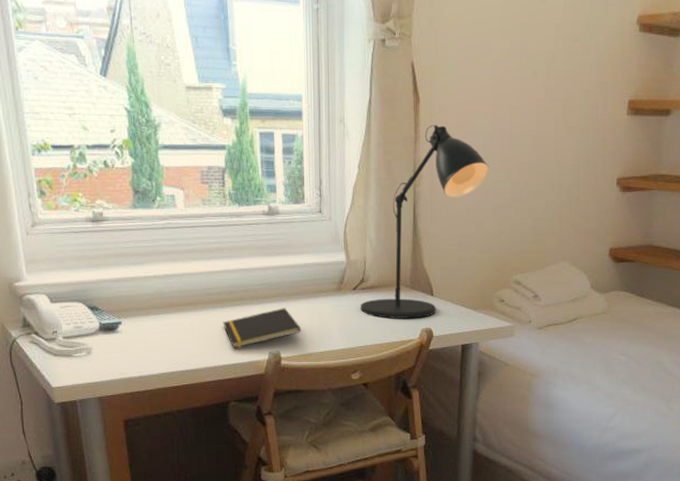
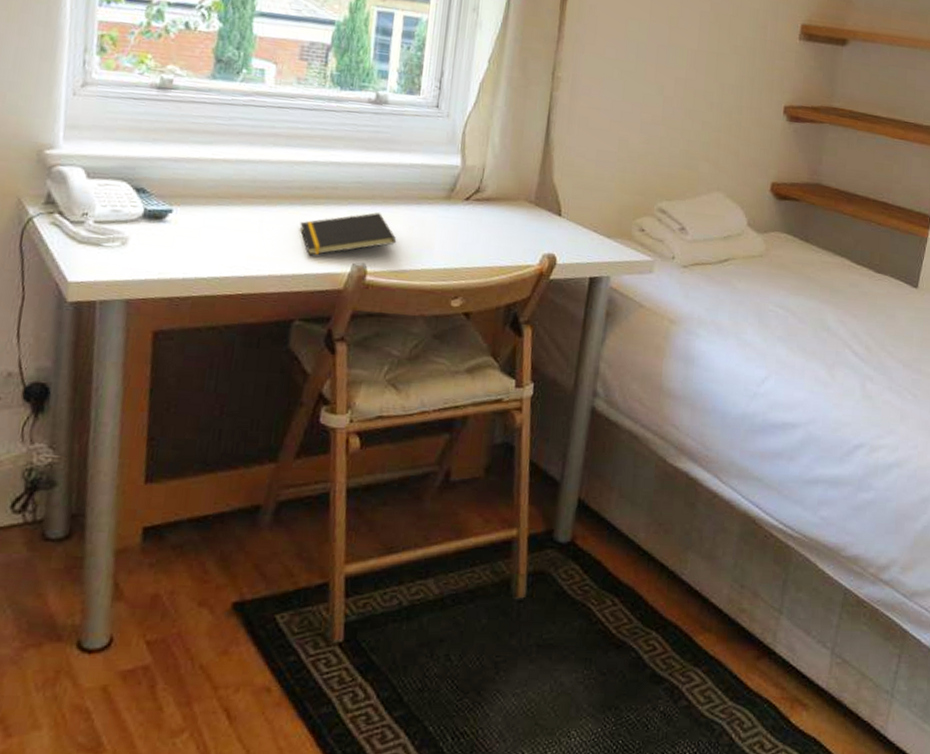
desk lamp: present [361,125,489,319] -> none [472,25,641,241]

